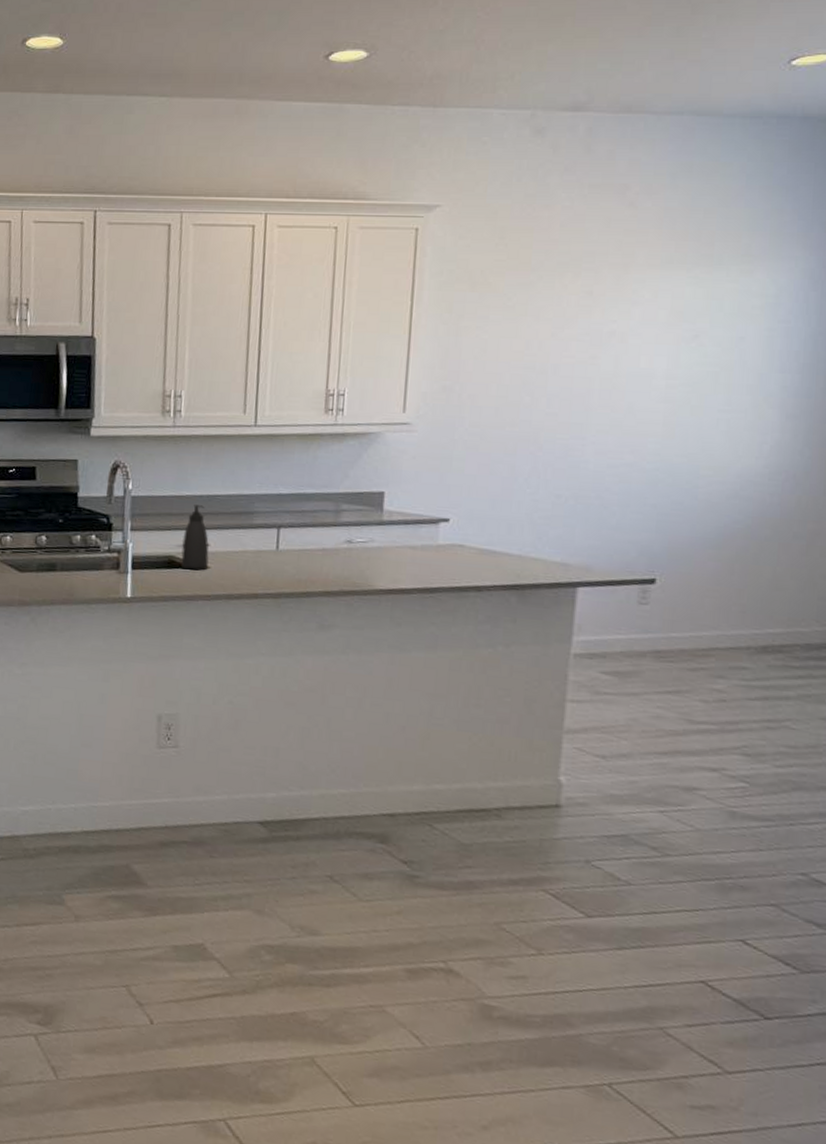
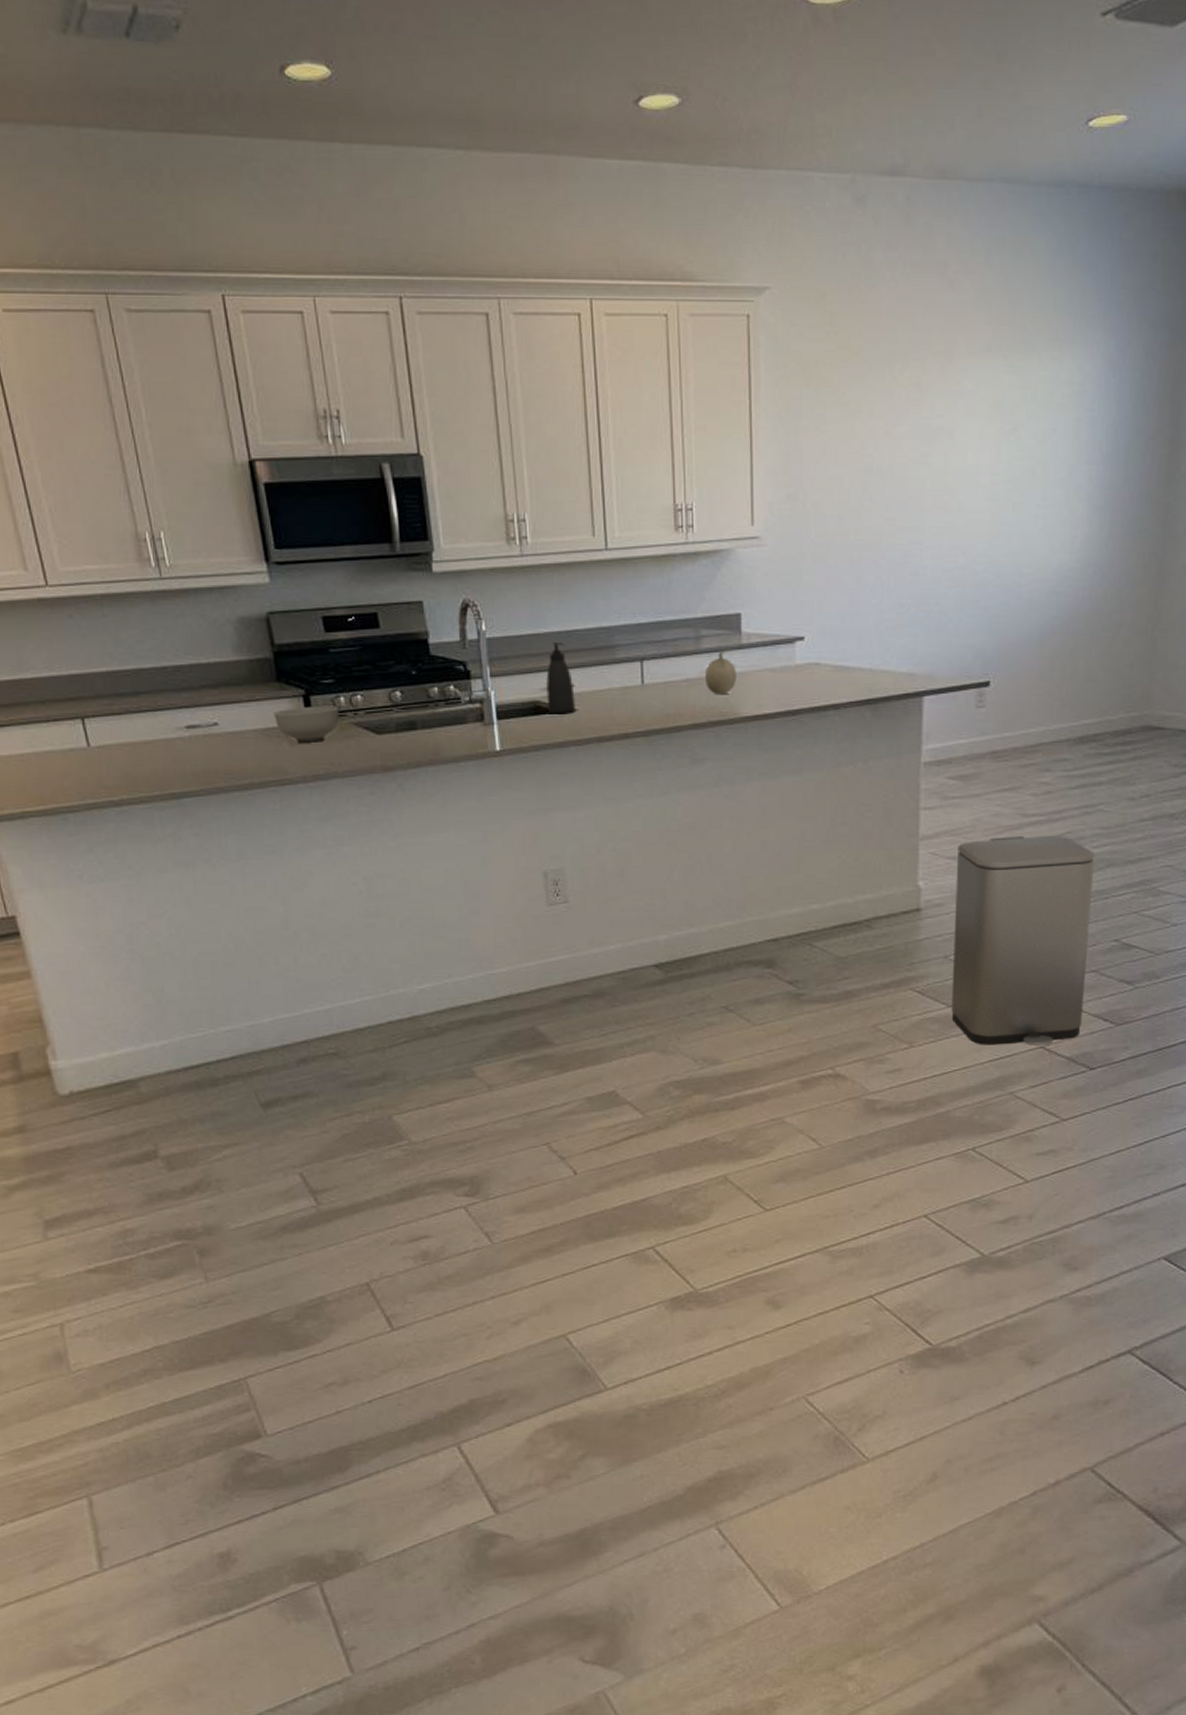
fruit: none [340,522,375,567] -> present [704,646,736,695]
pedal bin: none [591,741,778,981] -> present [951,836,1095,1046]

